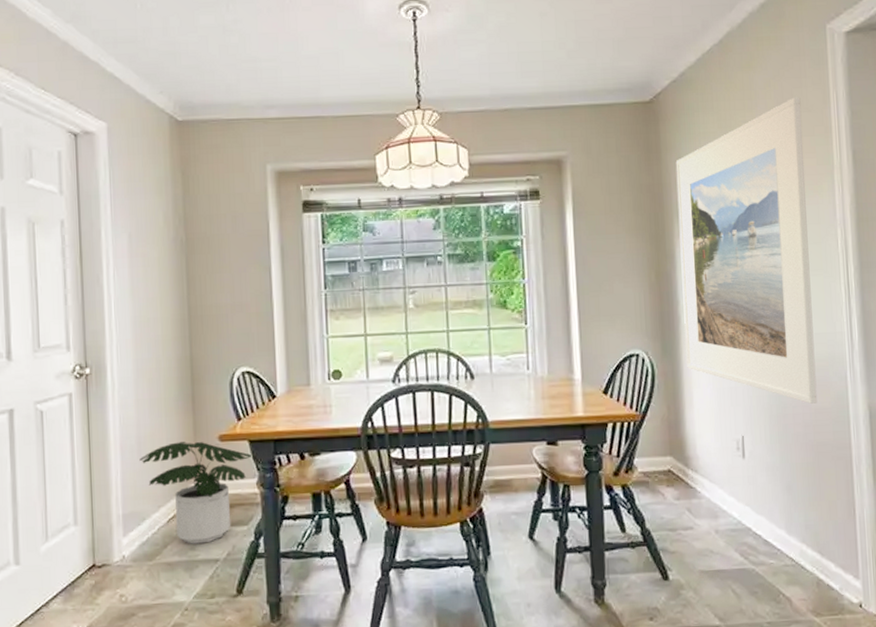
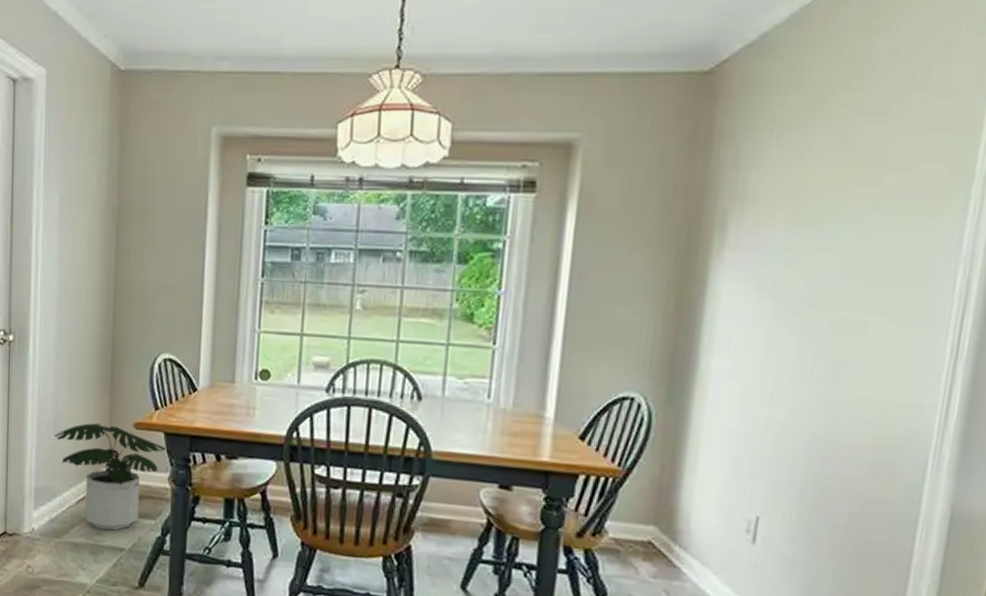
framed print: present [675,97,818,404] -> none [697,75,942,492]

